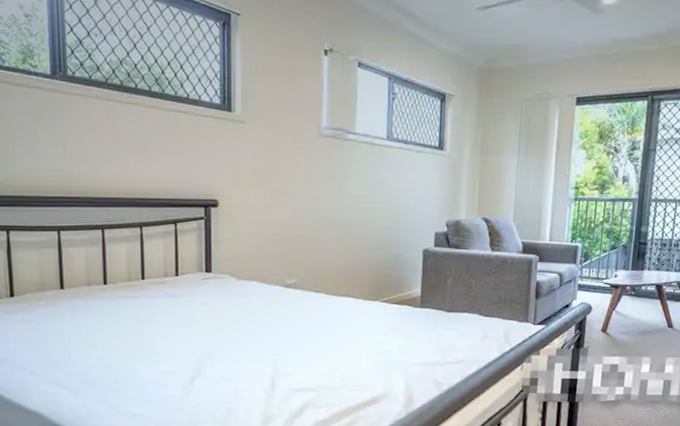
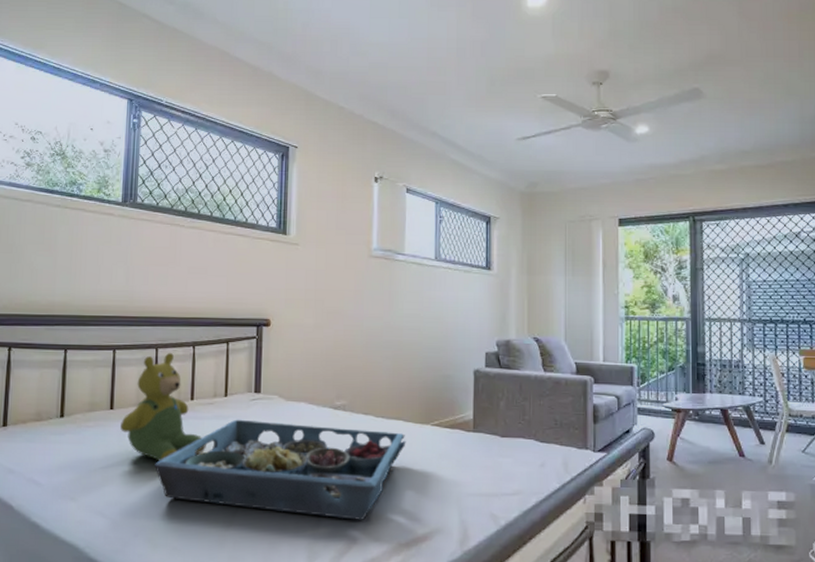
teddy bear: none [73,233,160,337] -> present [120,352,206,461]
serving tray: none [110,297,356,387] -> present [155,419,406,520]

